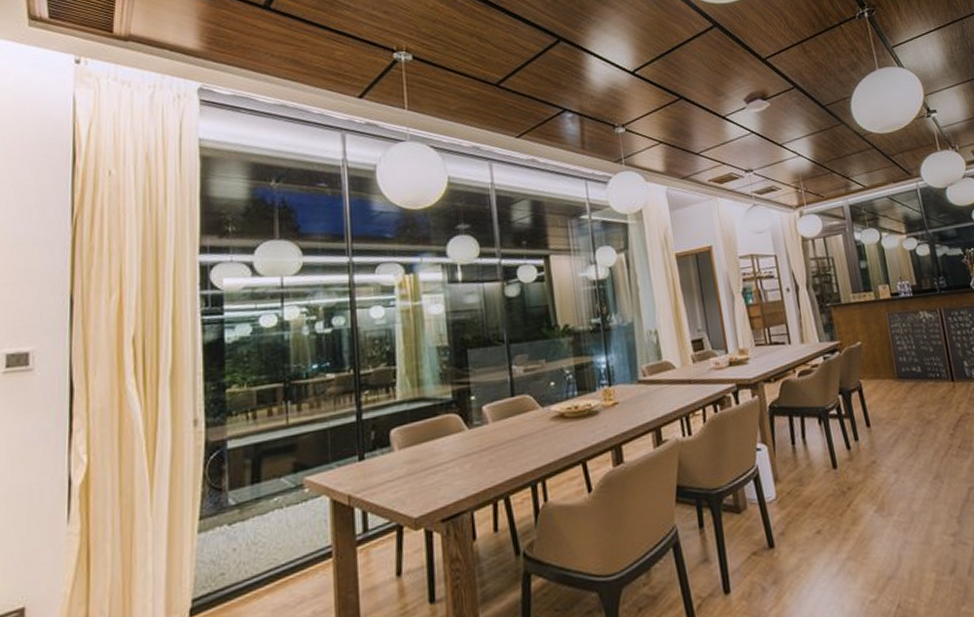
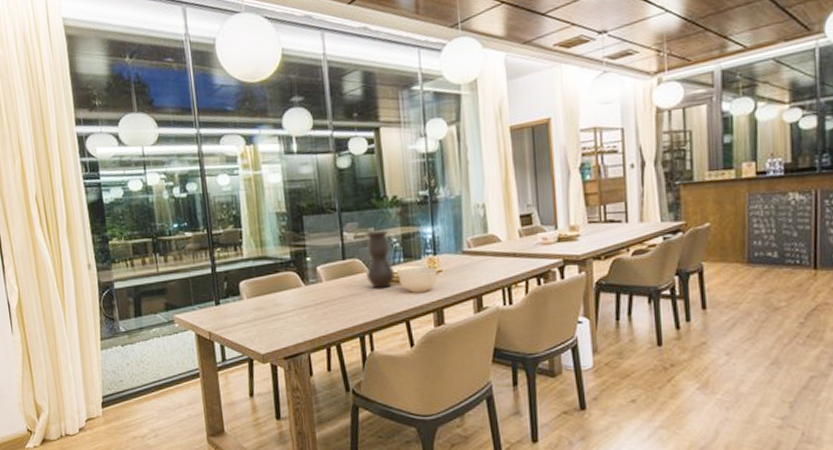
vase: none [535,361,570,428] -> present [365,229,396,289]
bowl: none [571,399,614,430] -> present [397,267,437,293]

